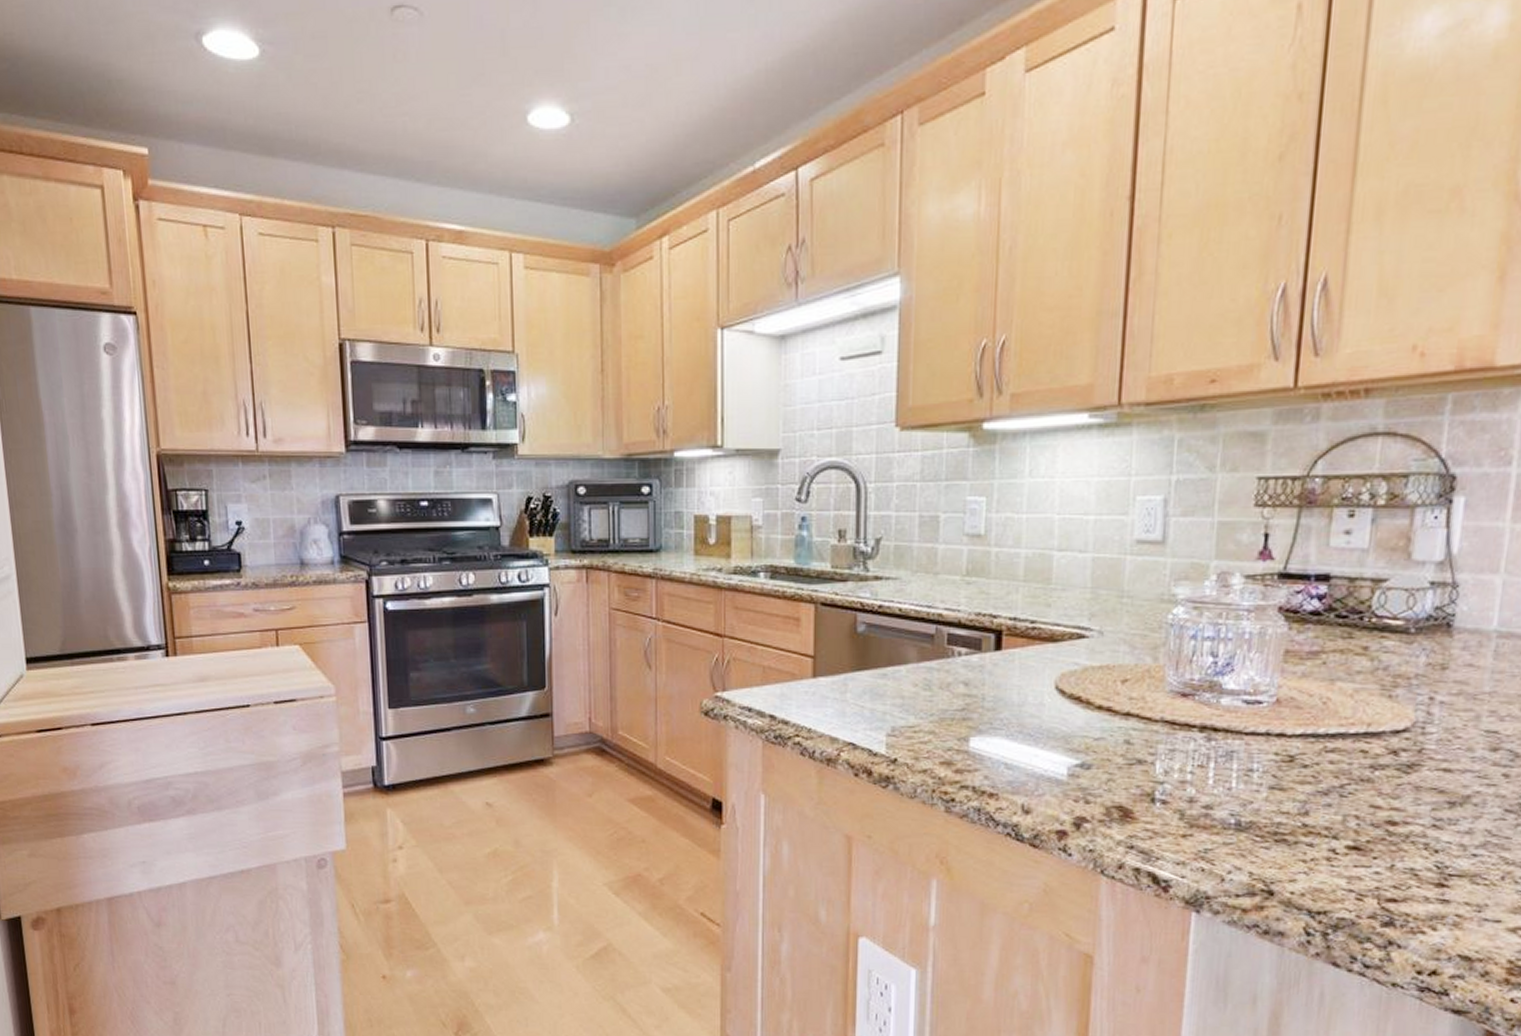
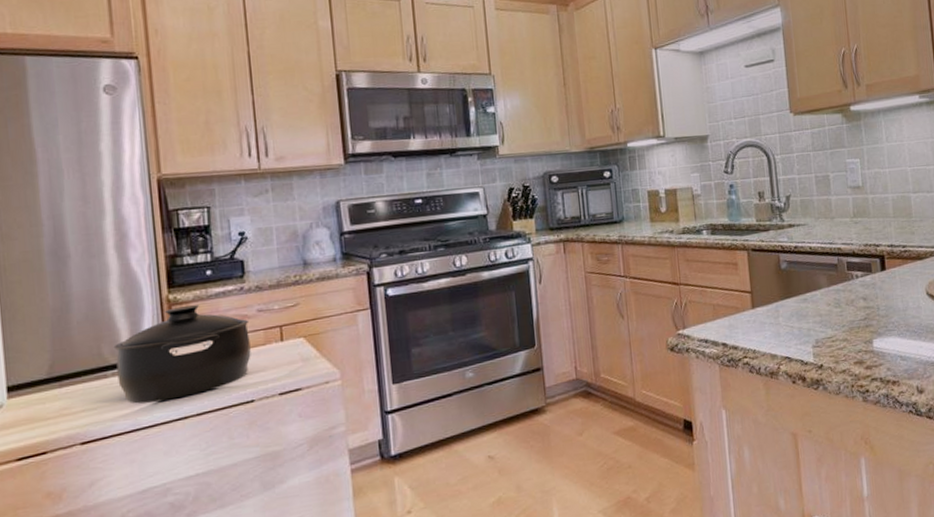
saucepan: none [118,597,247,693] -> present [113,305,251,404]

